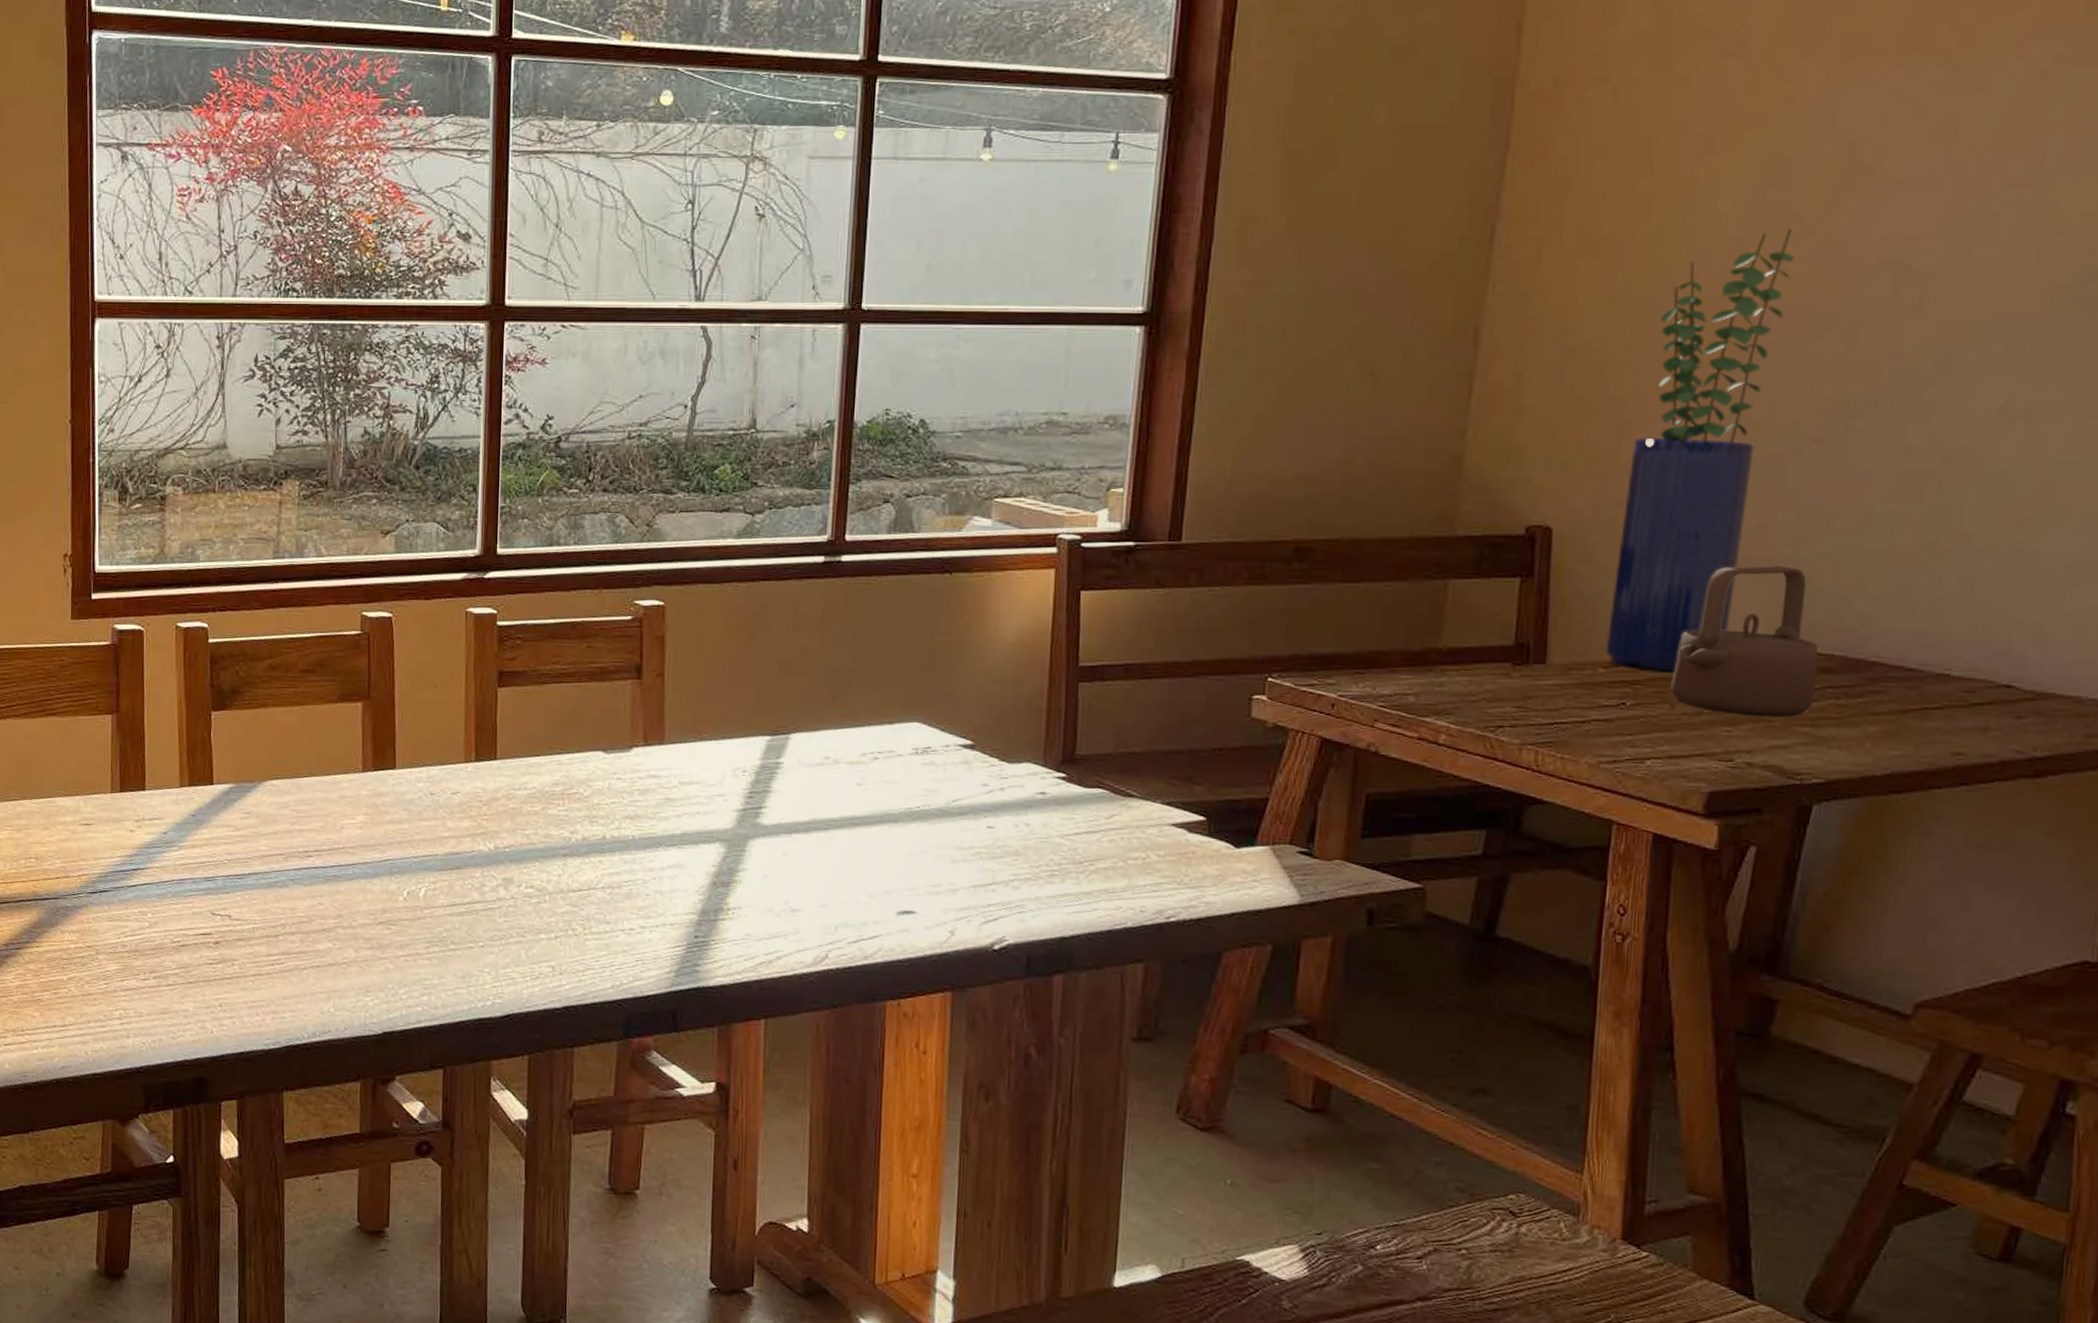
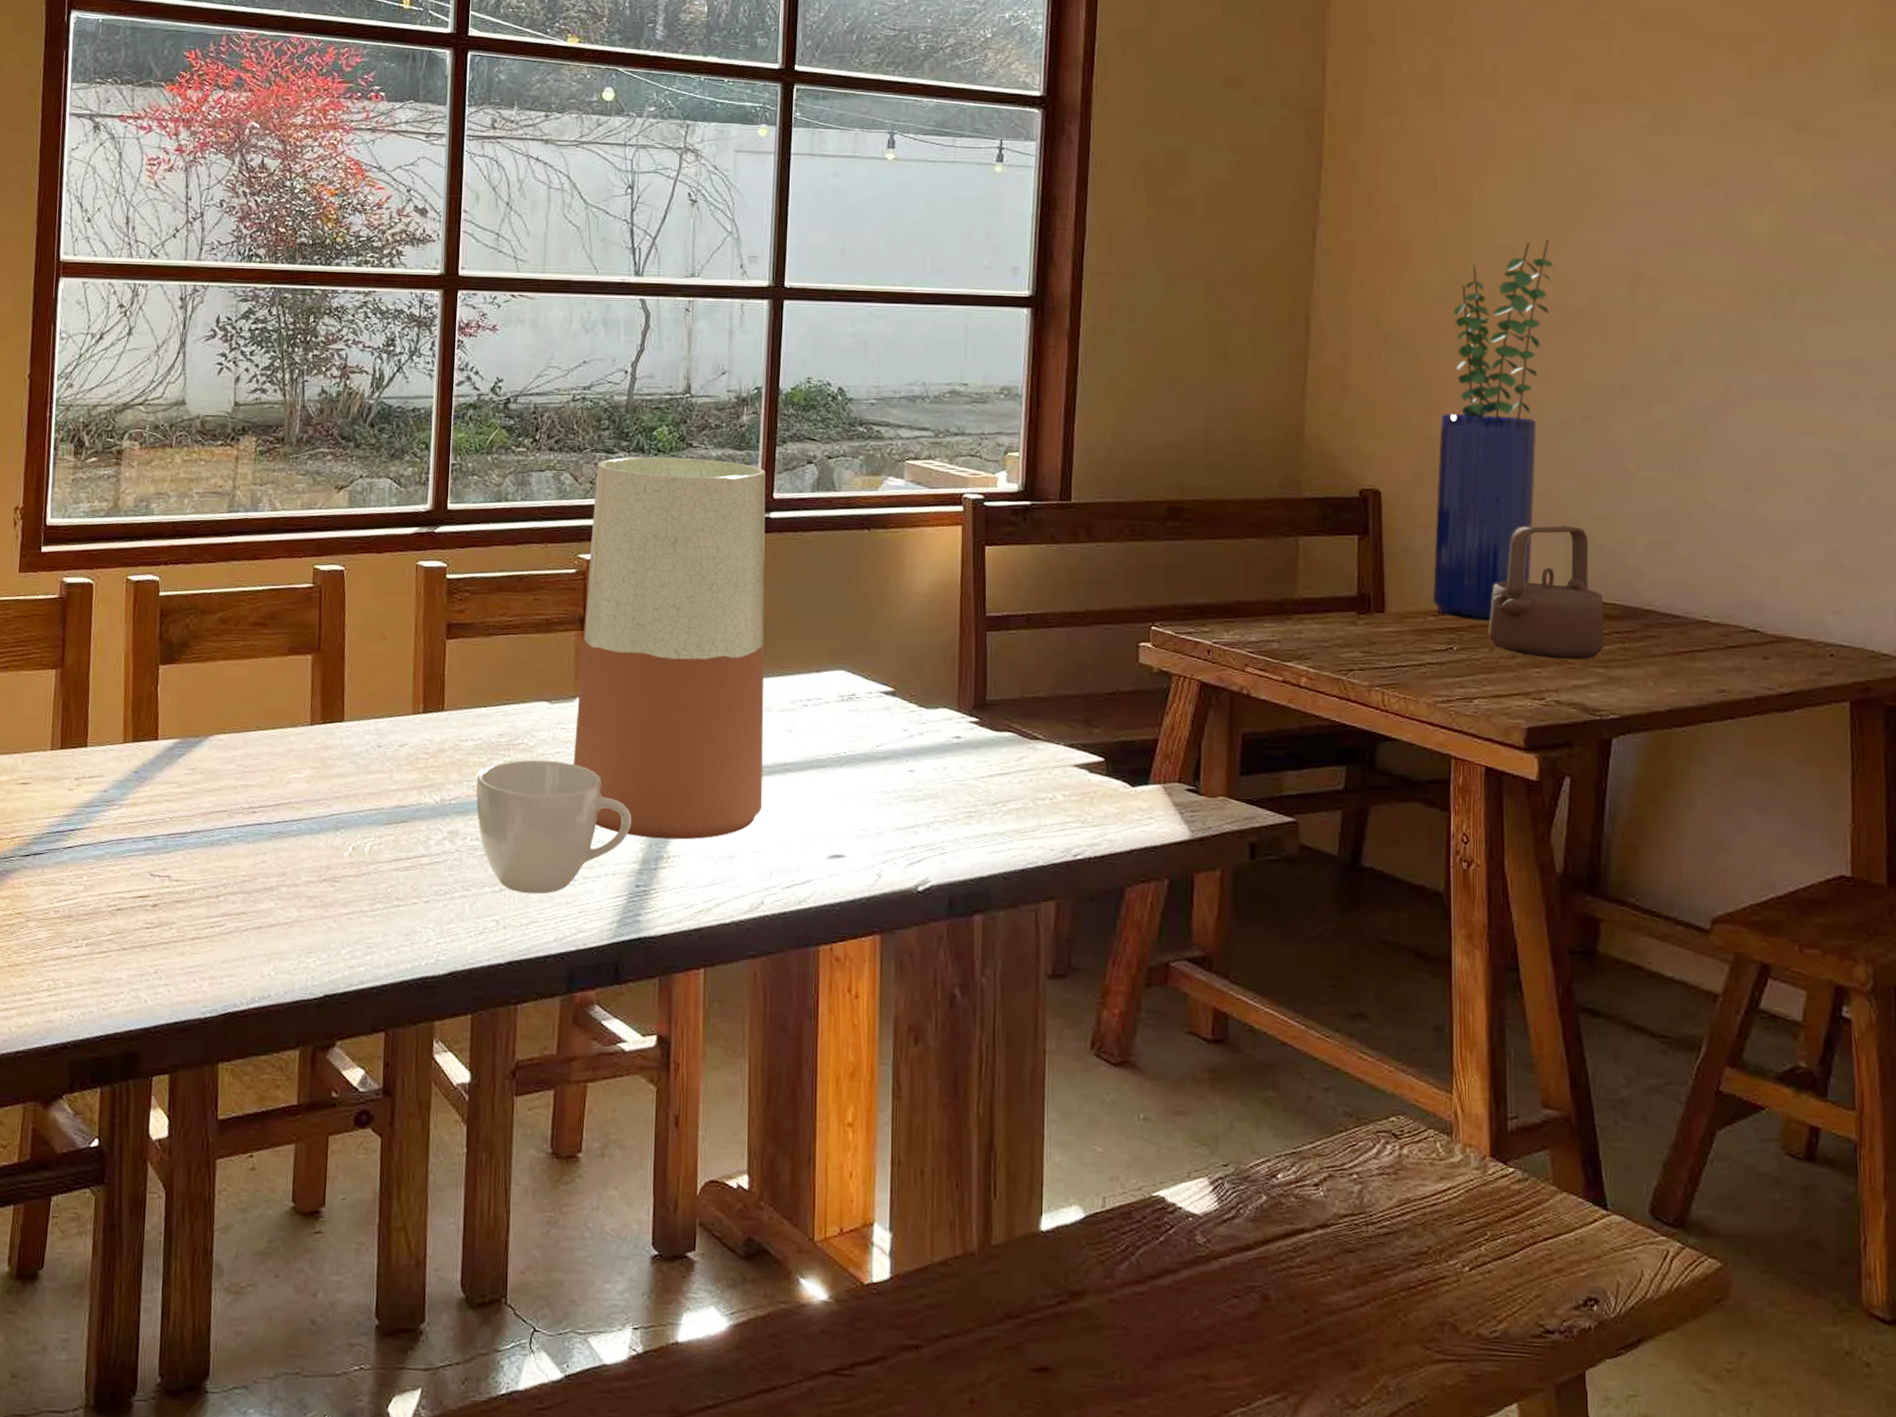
cup: none [530,809,691,942] -> present [476,759,632,894]
vase: none [629,497,837,892] -> present [573,457,766,840]

